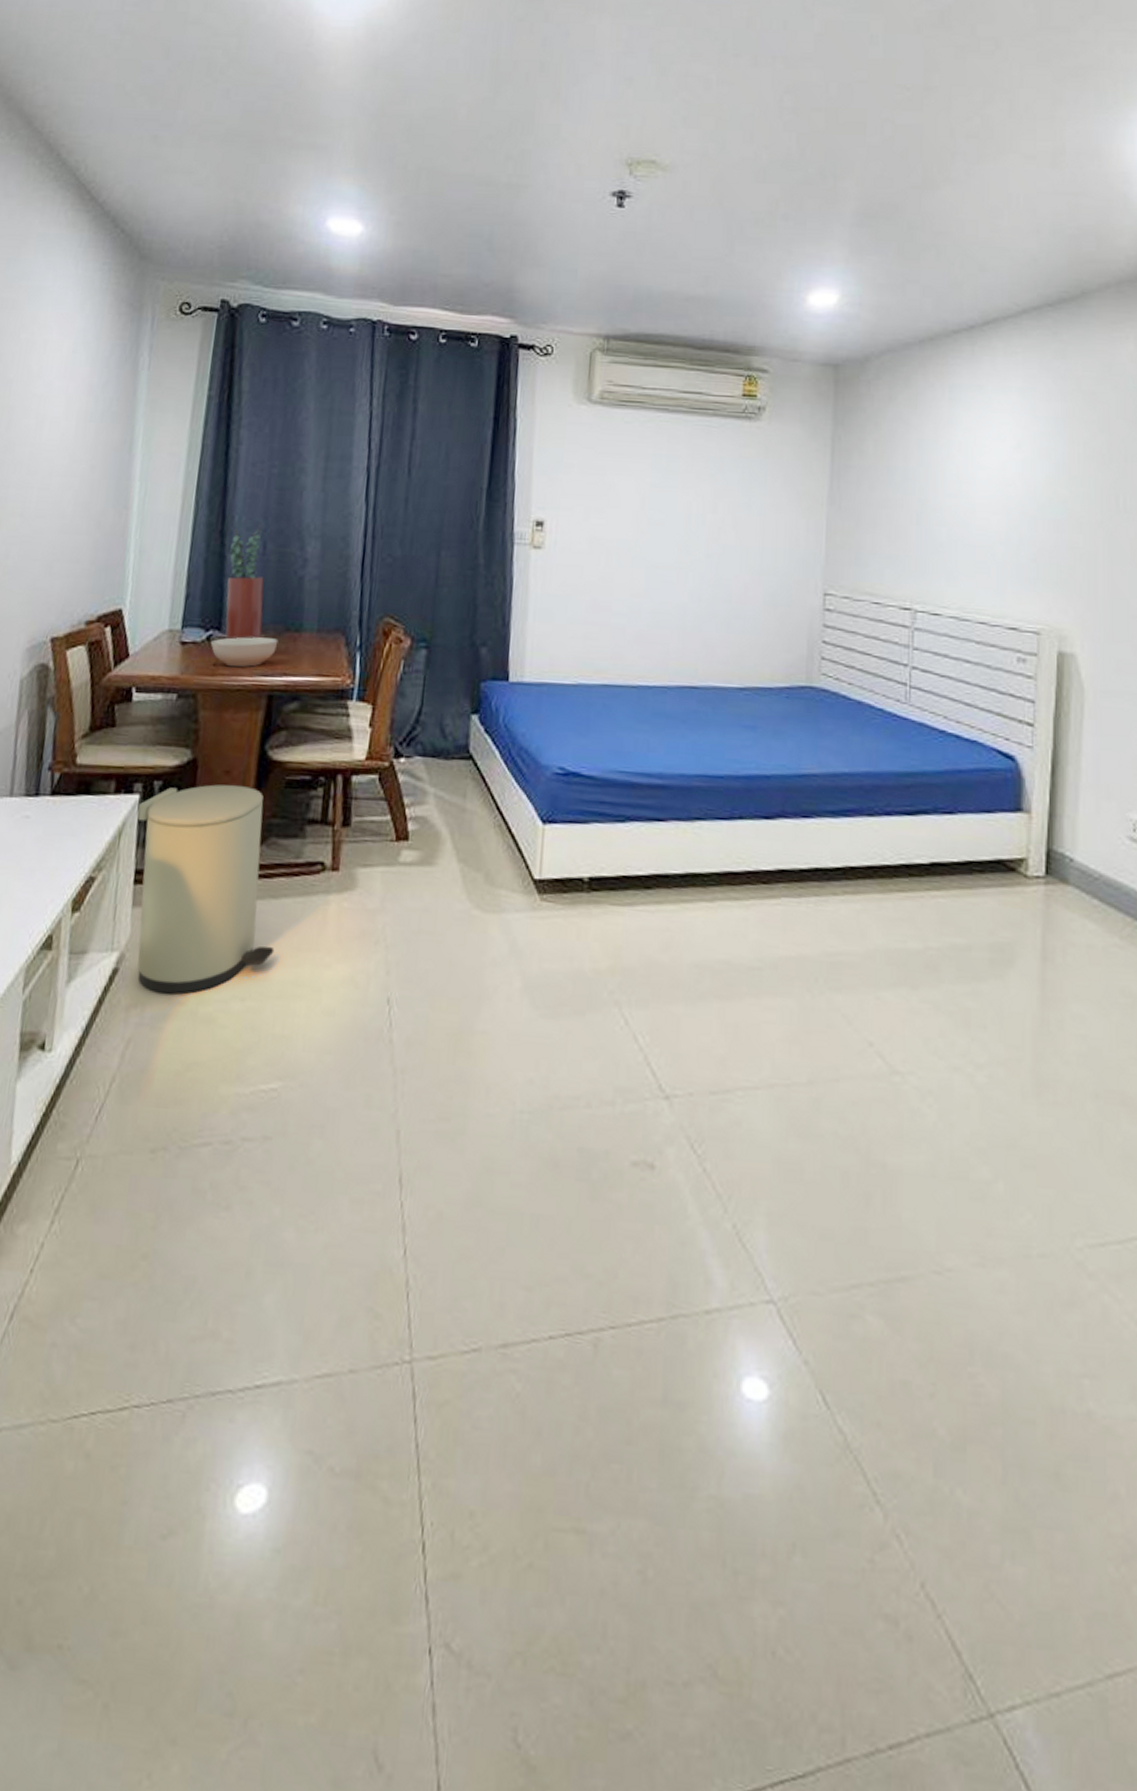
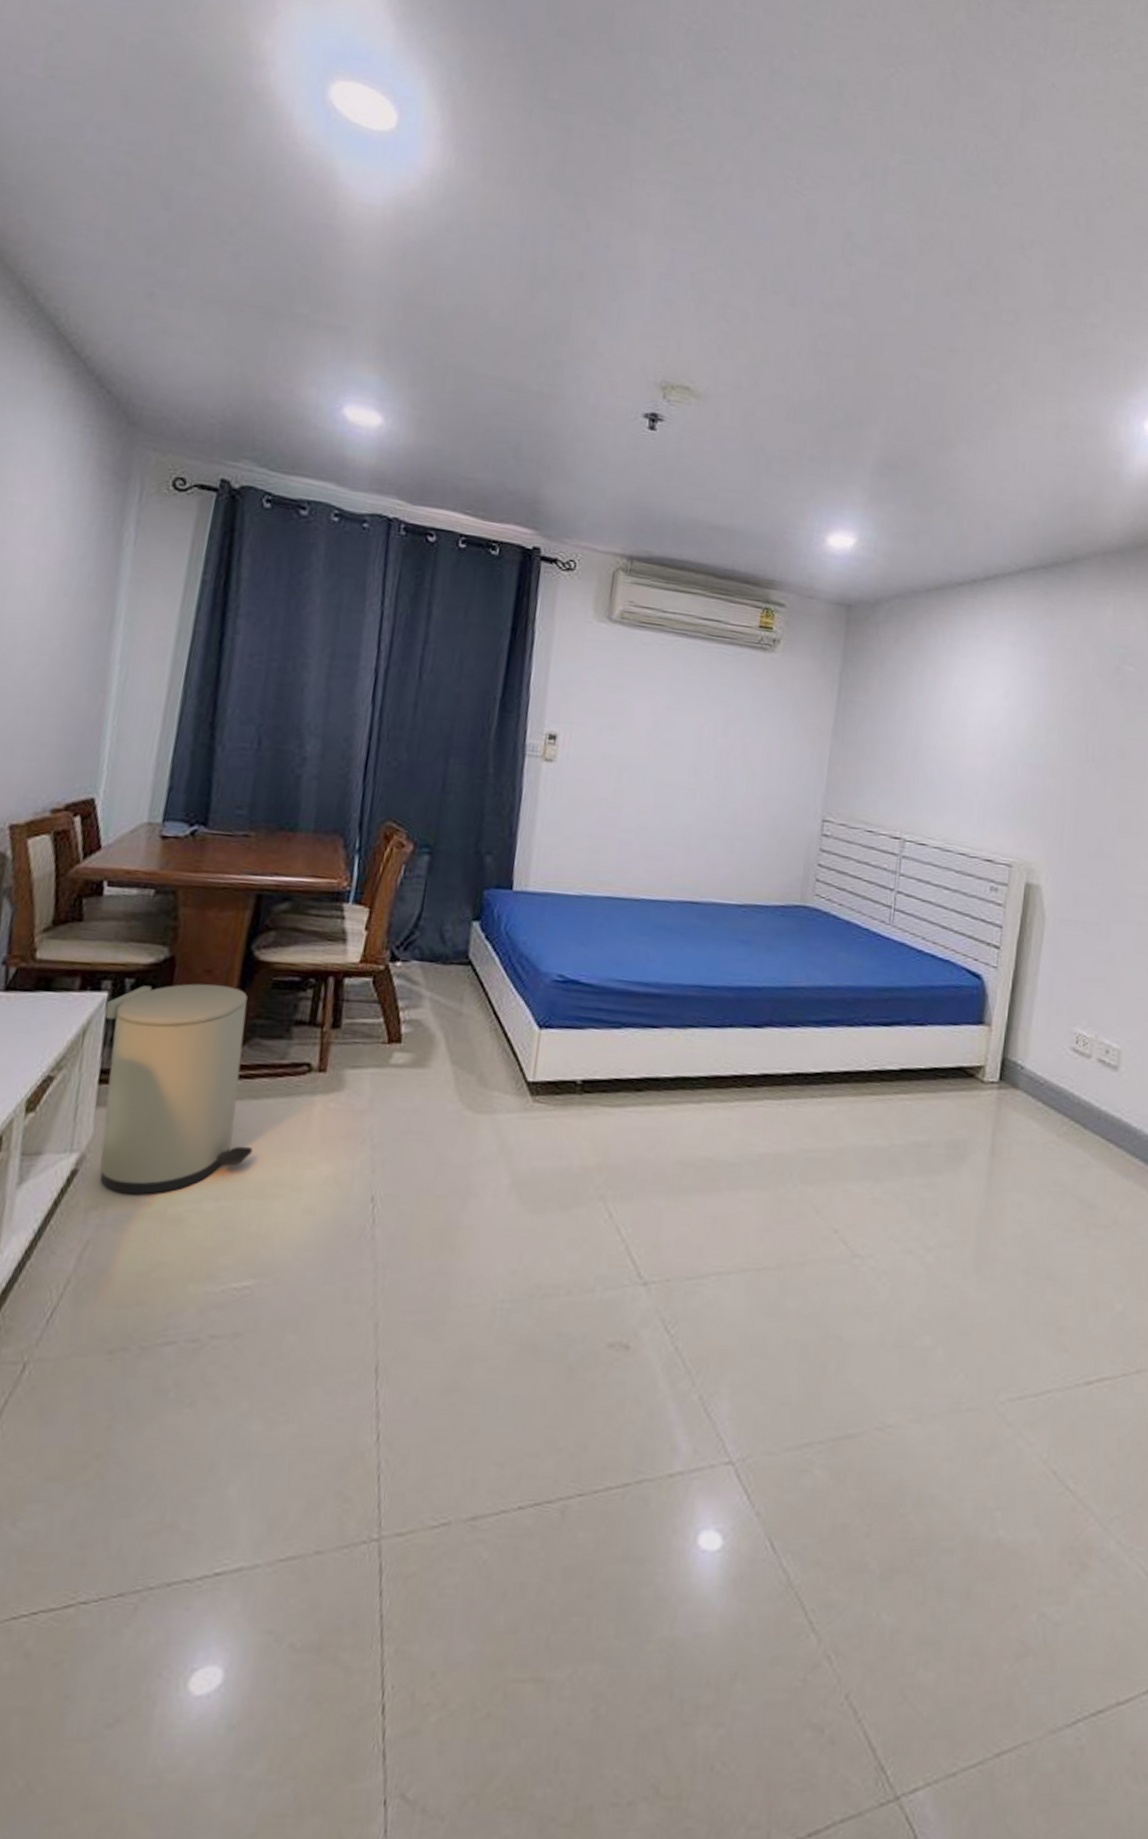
bowl: present [210,636,279,668] -> none [194,833,271,865]
vase: present [225,523,265,640] -> none [211,717,258,837]

